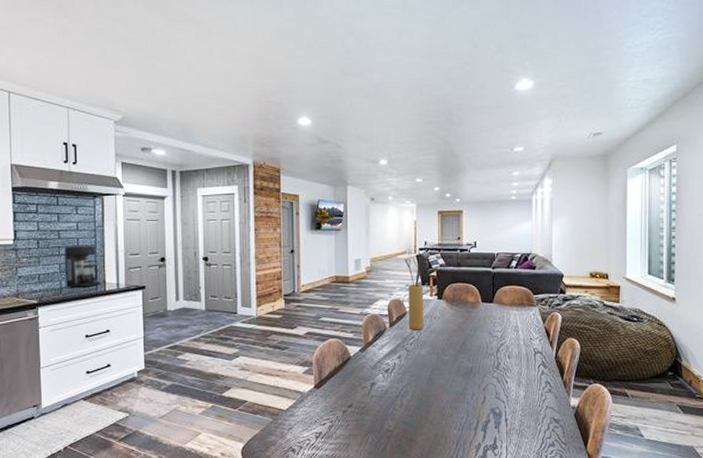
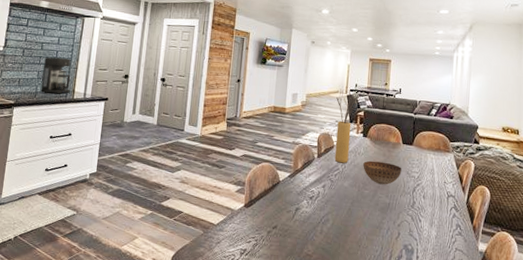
bowl: none [440,324,483,349] -> present [363,160,402,185]

